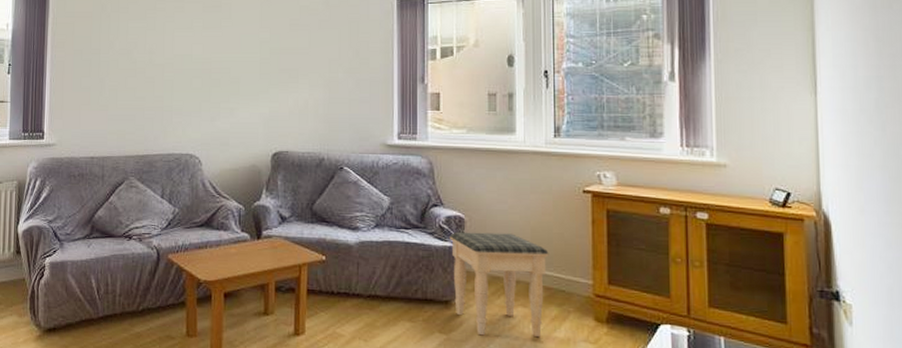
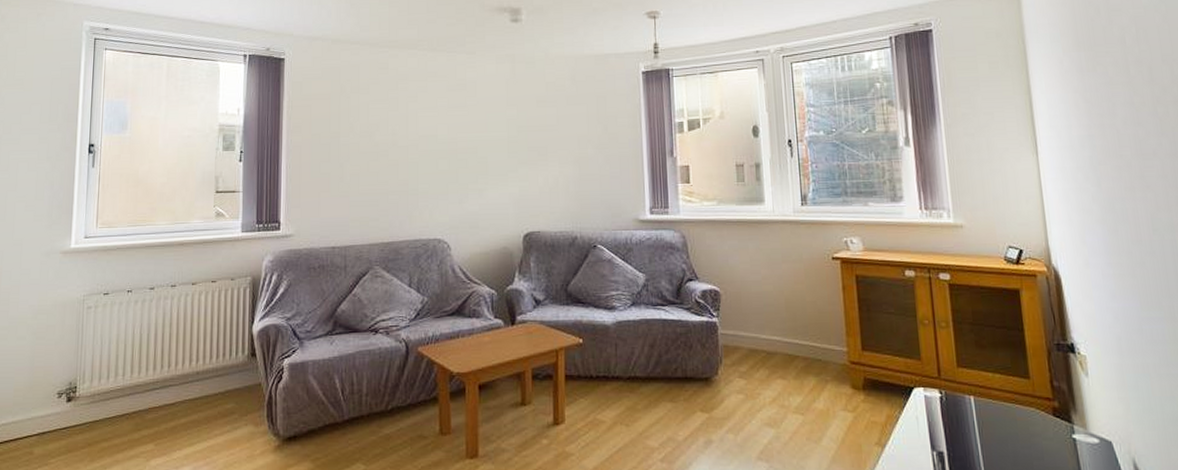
footstool: present [450,231,549,337] -> none [706,304,804,412]

